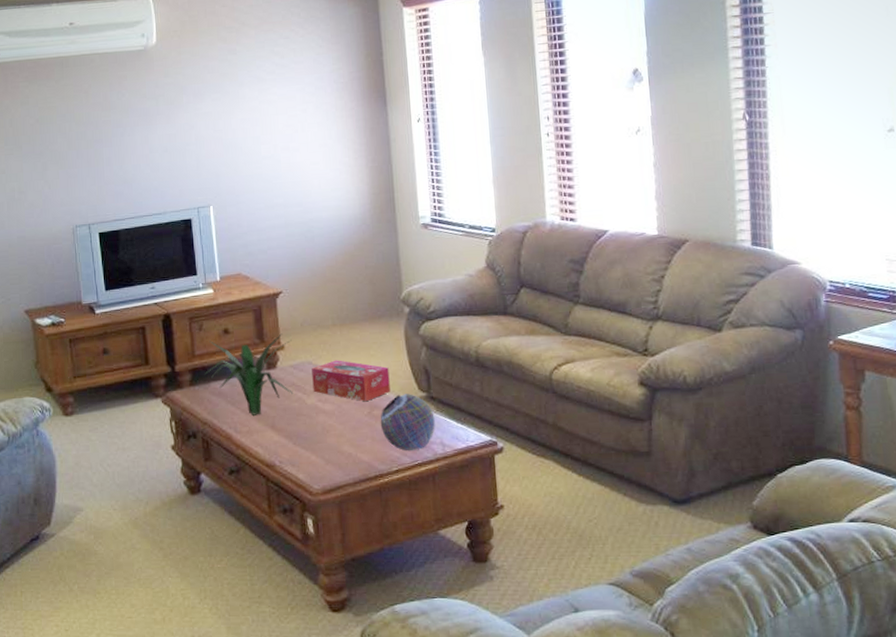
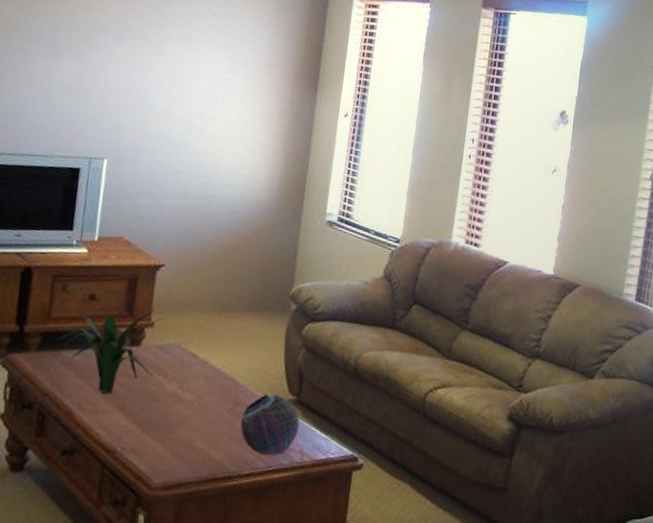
tissue box: present [312,360,390,402] -> none [175,347,262,397]

